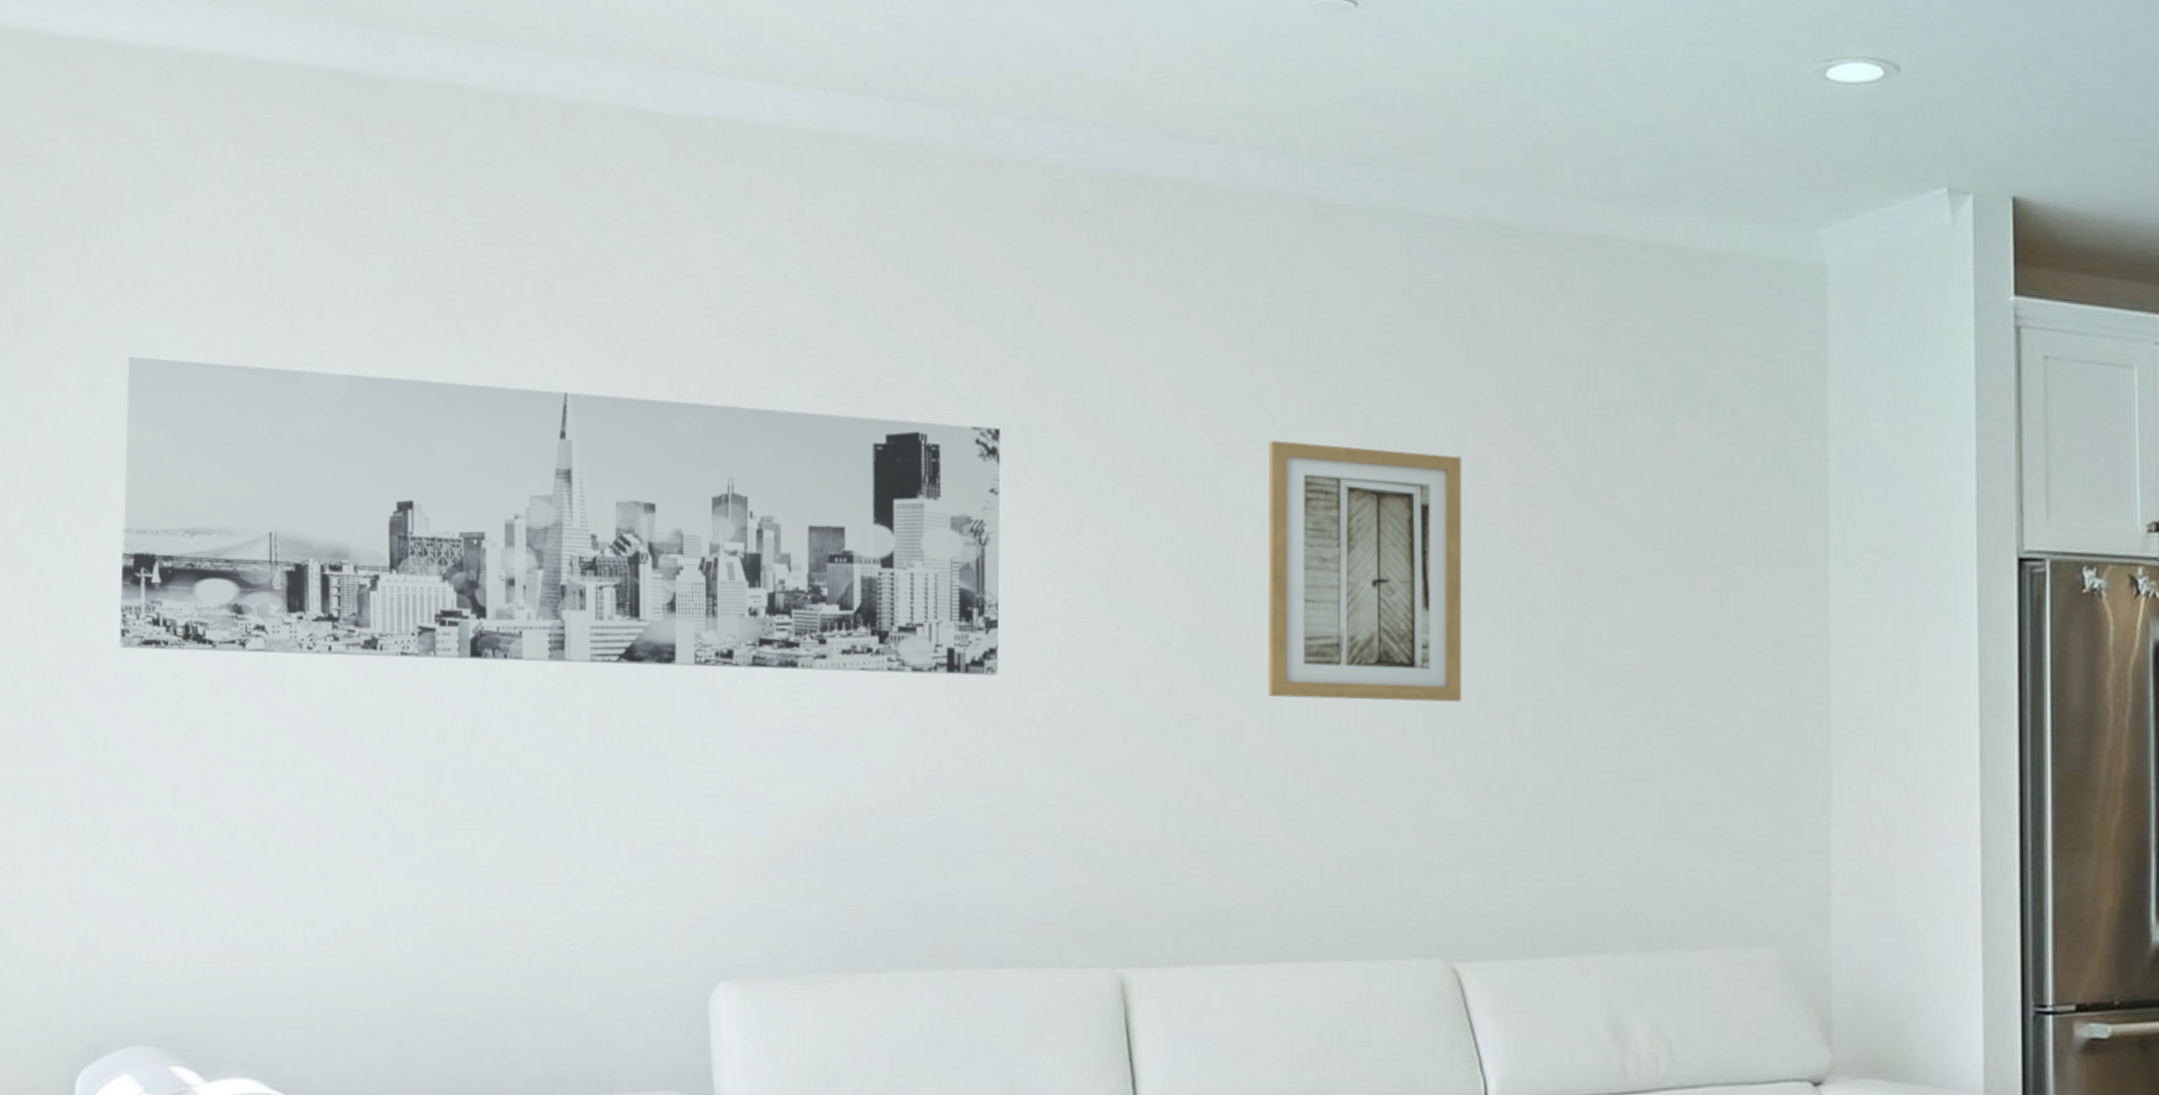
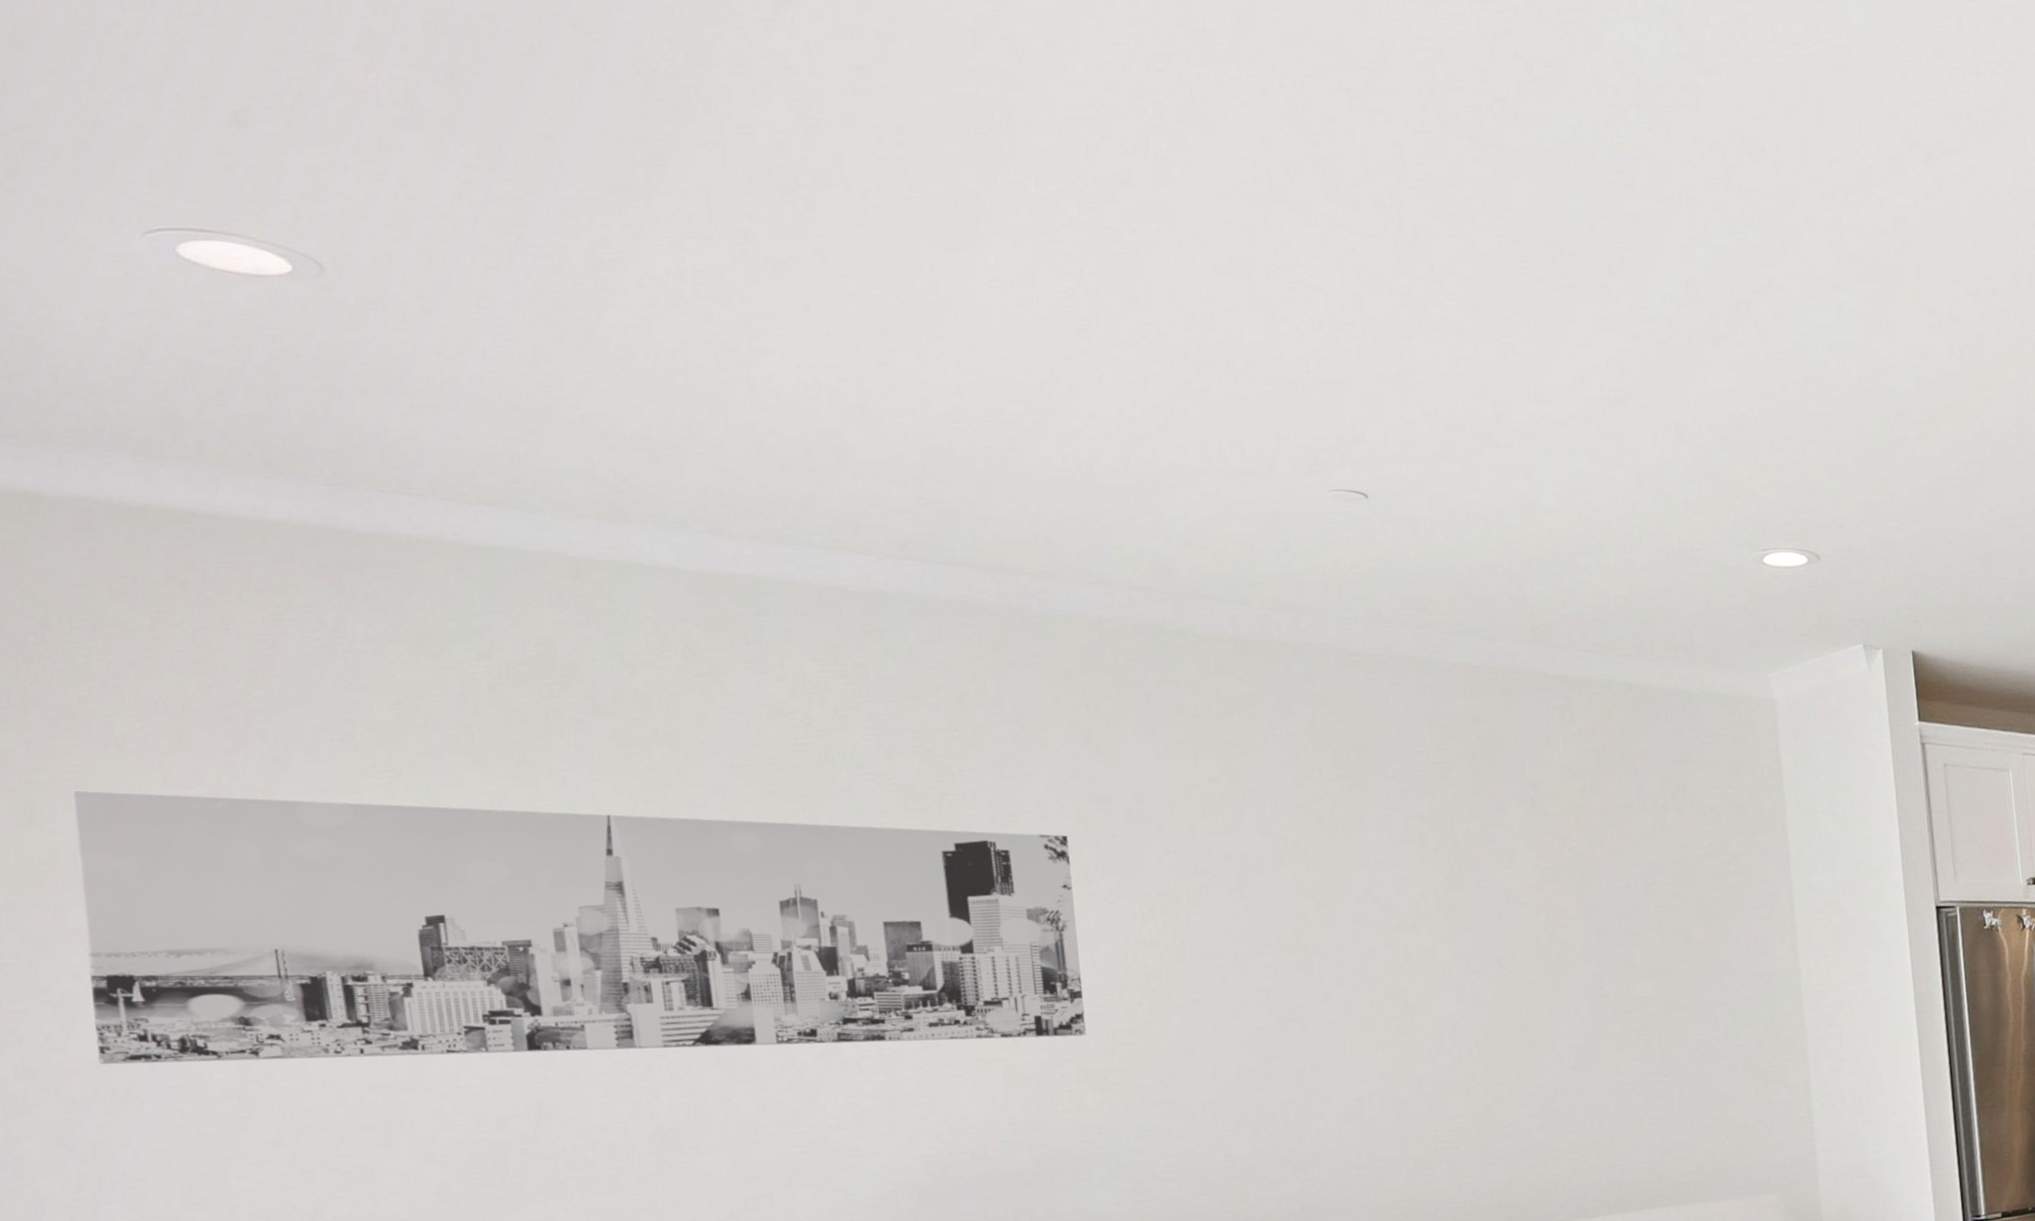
wall art: present [1268,440,1462,702] -> none [1321,839,1508,1039]

